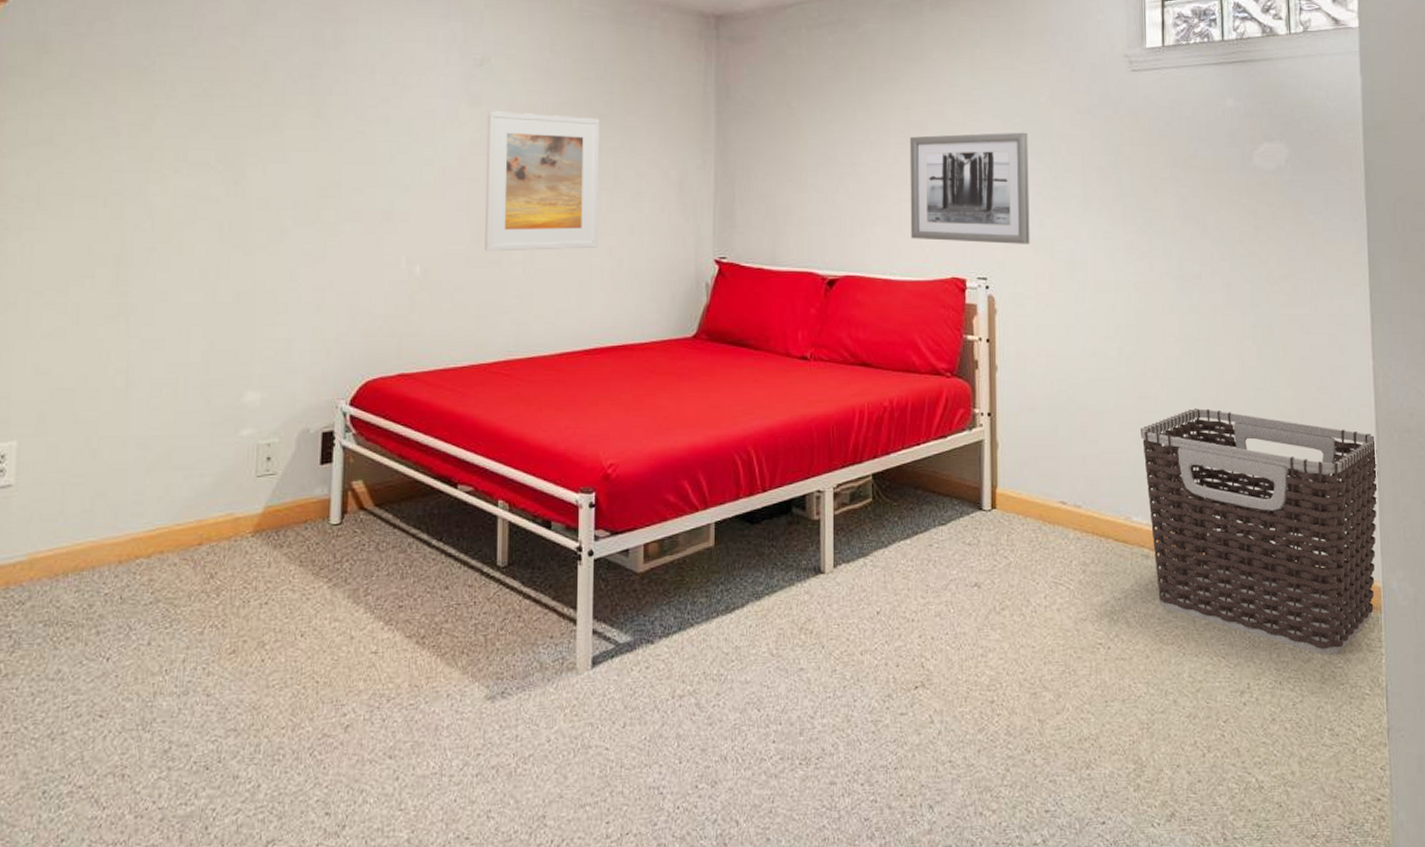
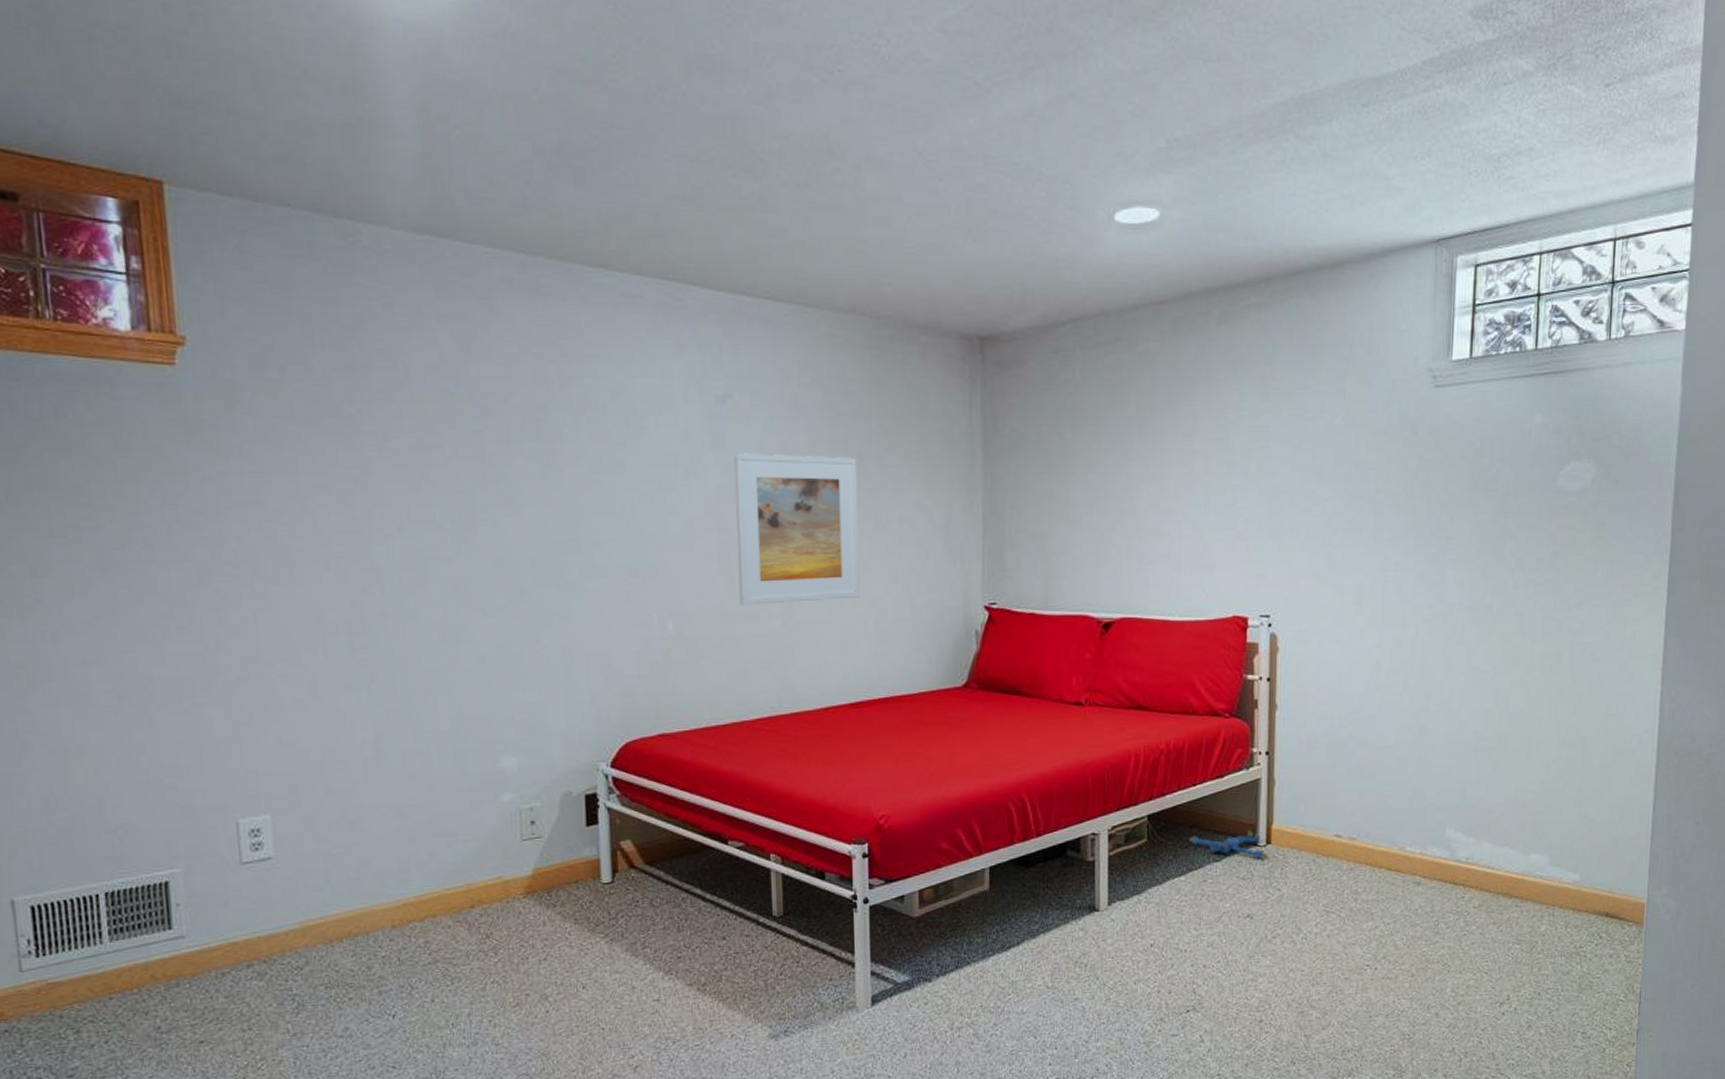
wall art: present [909,132,1030,244] -> none [1191,458,1319,579]
plush toy: none [914,493,993,525] -> present [1190,830,1268,860]
clothes hamper: present [1141,408,1378,655] -> none [1420,739,1656,968]

